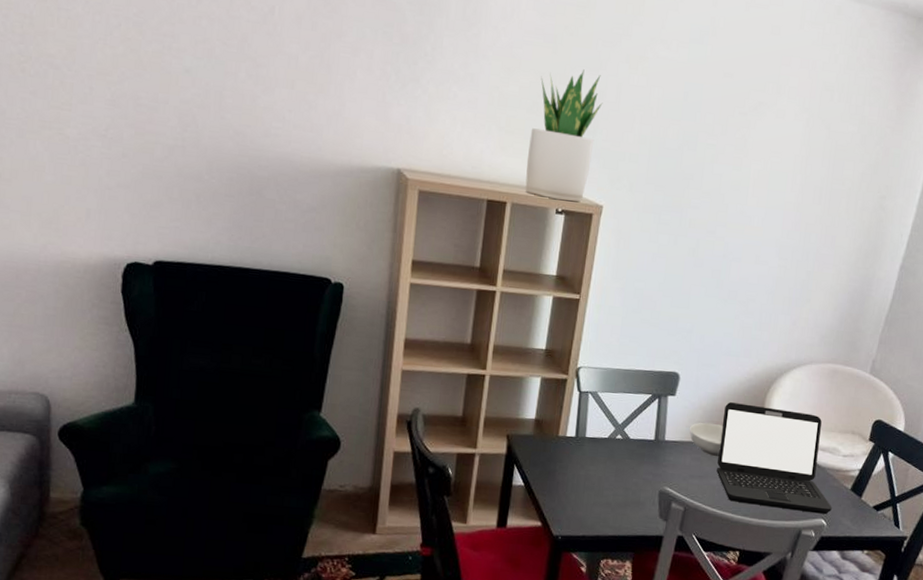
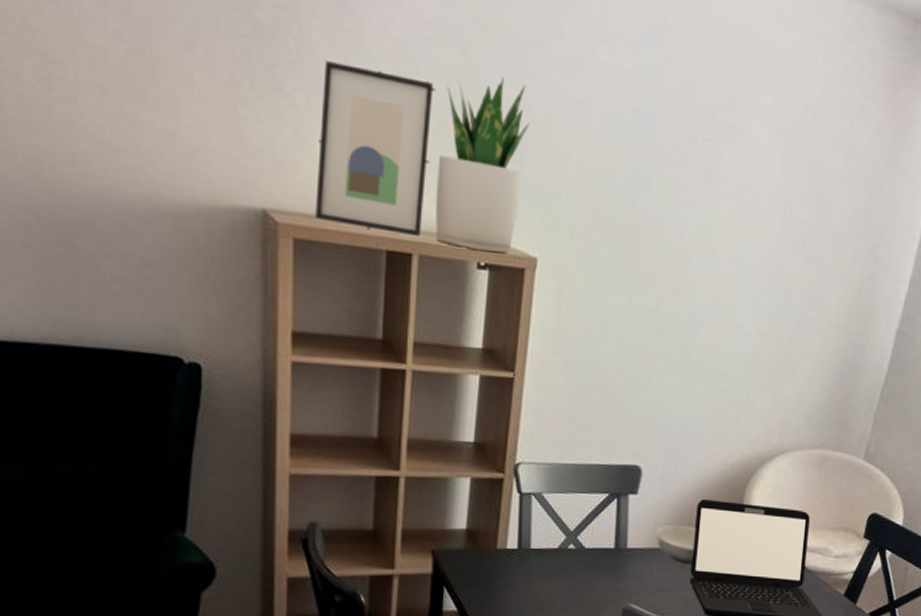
picture frame: none [436,60,532,190] -> present [315,61,436,238]

